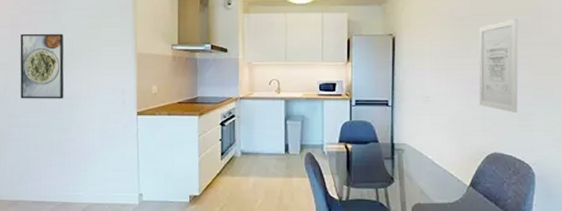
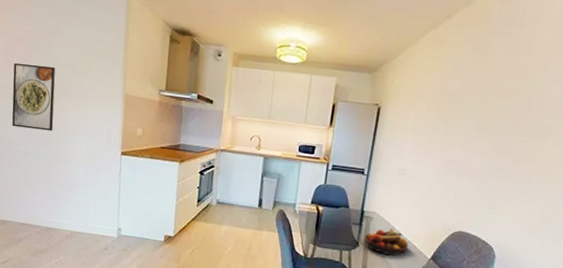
fruit bowl: none [398,157,445,188] -> present [364,227,408,256]
wall art: present [478,18,519,112] -> none [453,102,508,196]

